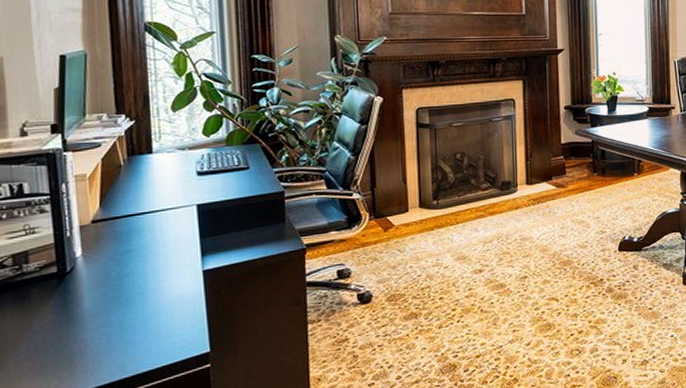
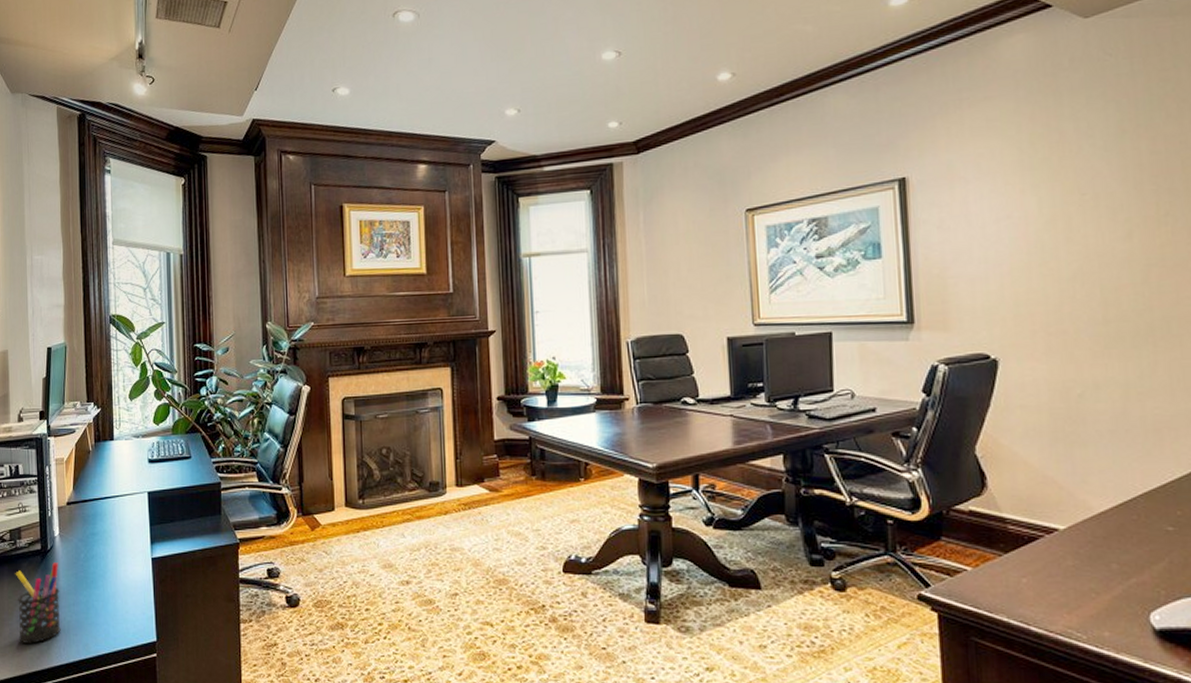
pen holder: none [21,284,87,374] -> present [15,563,61,644]

